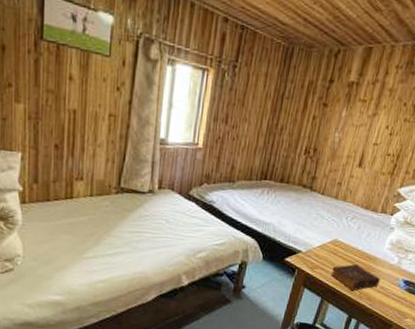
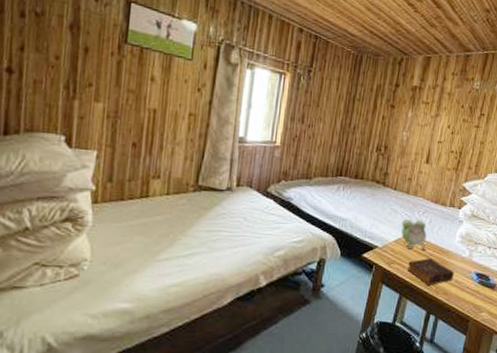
alarm clock: none [326,222,354,255] -> present [401,216,427,249]

